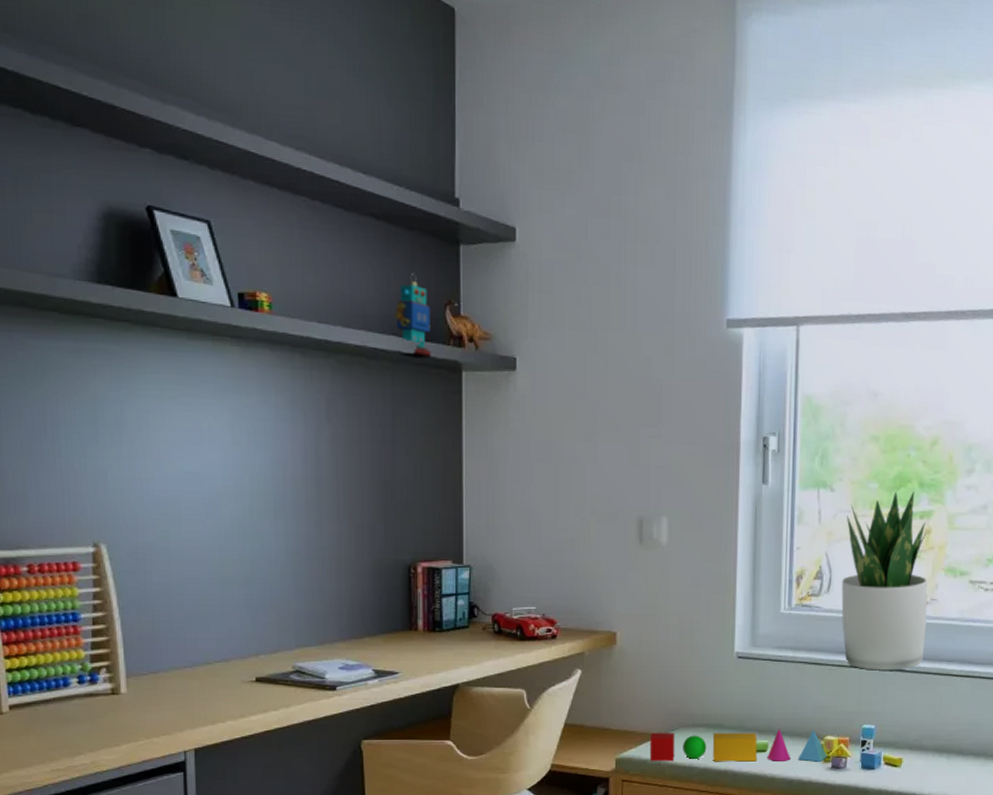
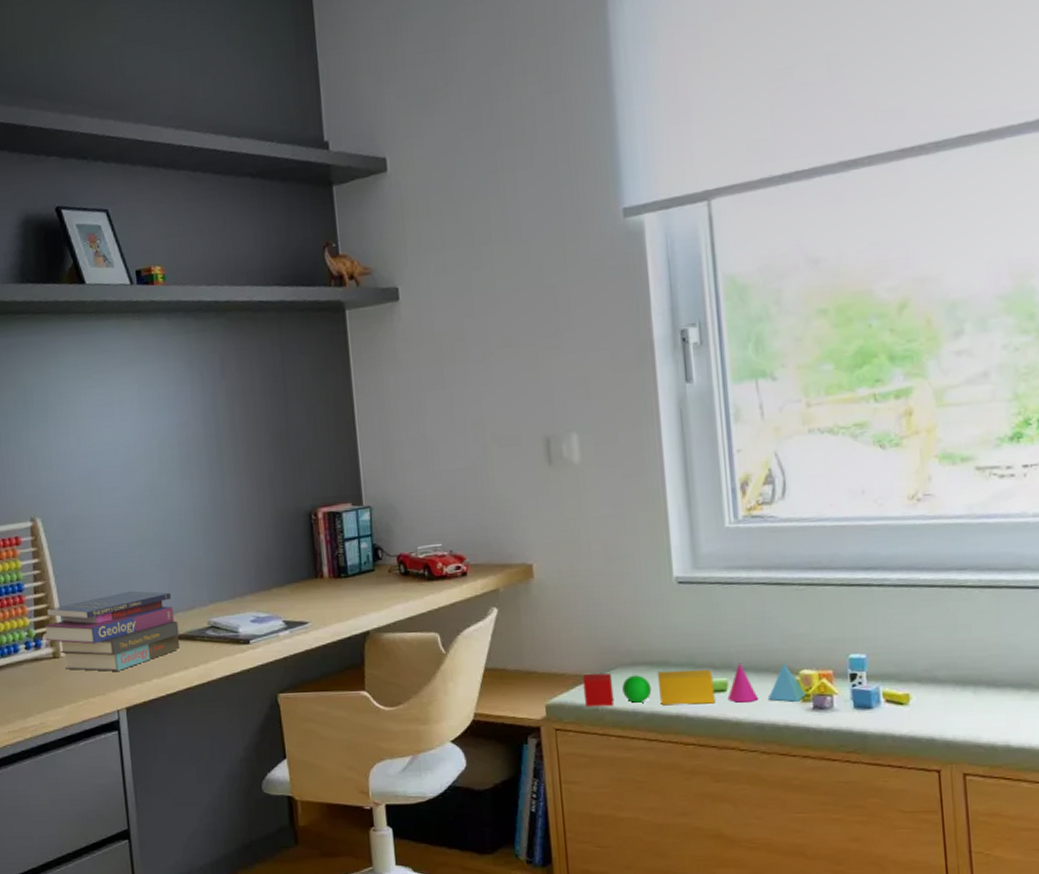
books: none [102,629,261,711] -> present [44,591,181,672]
toy robot: present [394,273,431,359] -> none [276,222,314,305]
planter: present [841,491,928,671] -> none [796,367,923,588]

